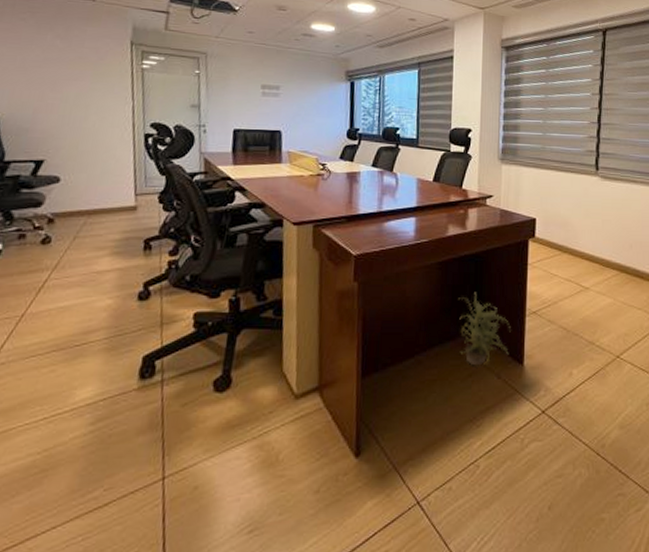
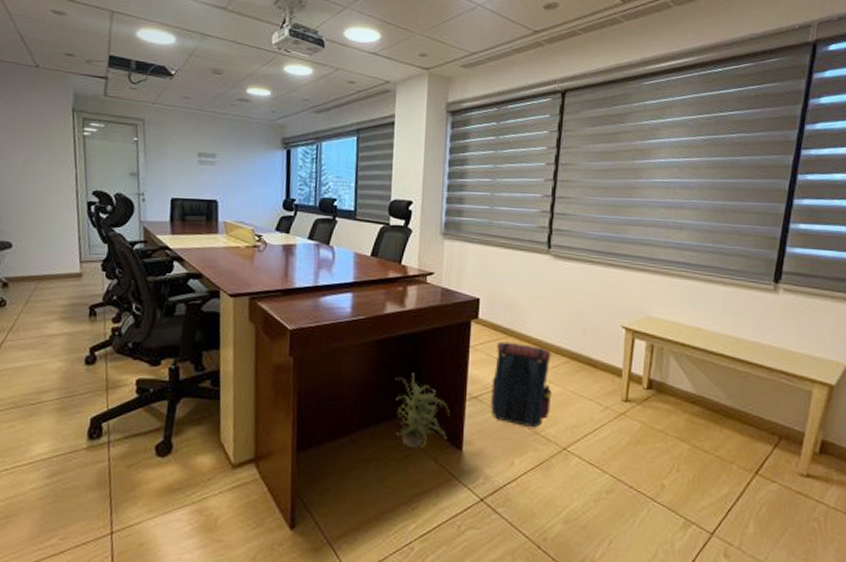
satchel: none [549,258,605,339] -> present [491,341,552,428]

